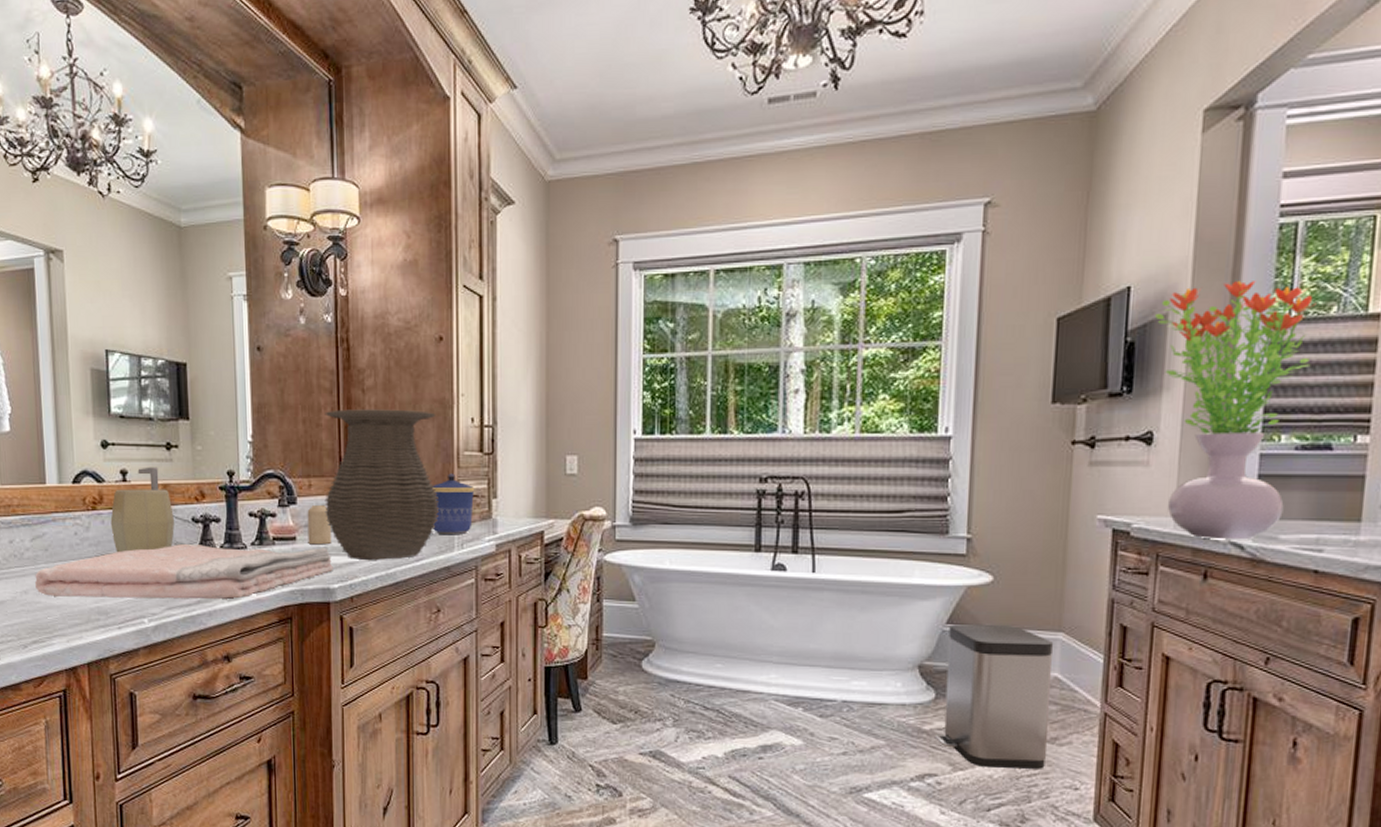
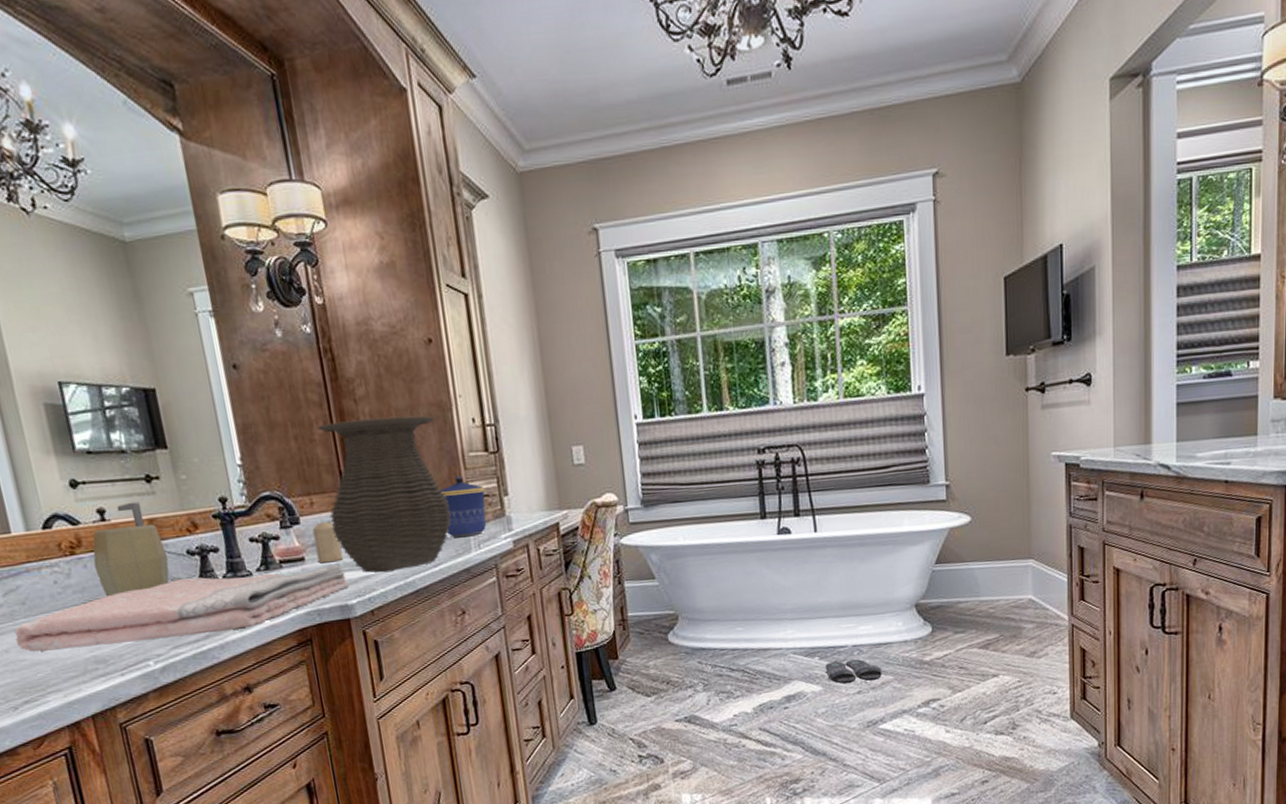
slippers: none [807,716,873,742] -> present [824,659,882,683]
pedal bin: present [934,624,1054,769] -> none [934,558,1029,686]
flower arrangement: present [1155,281,1316,540] -> none [1085,232,1211,464]

